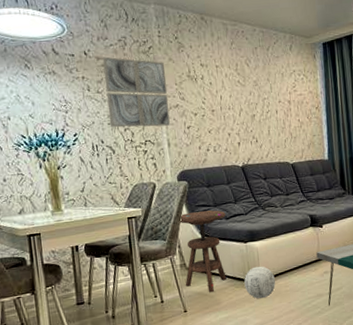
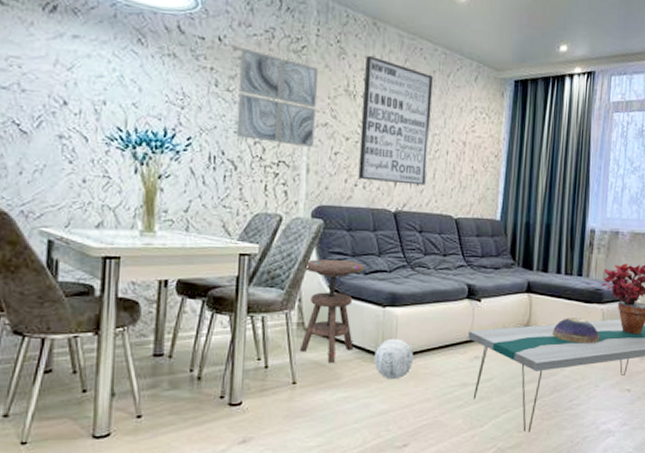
wall art: none [200,44,263,145] -> present [358,55,433,185]

